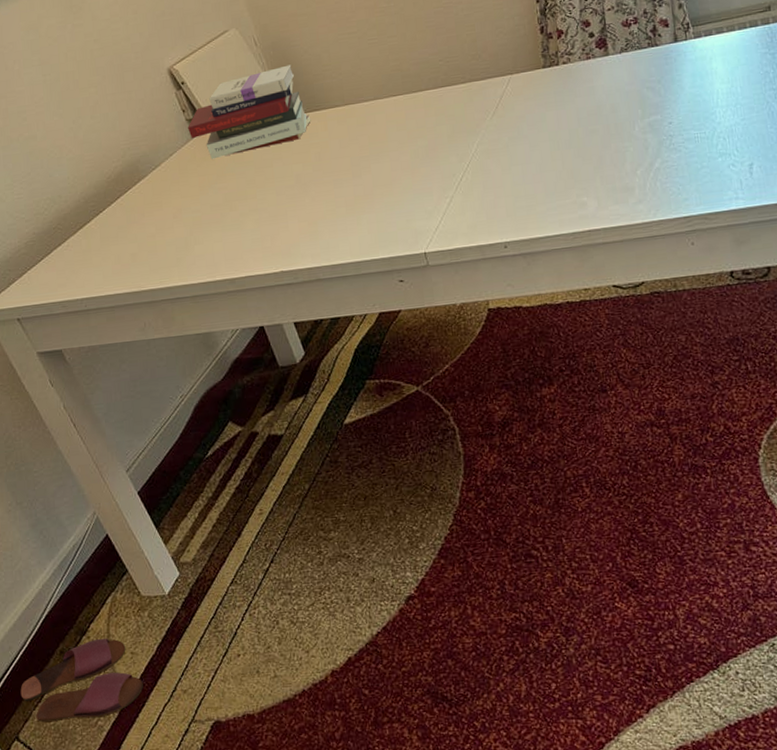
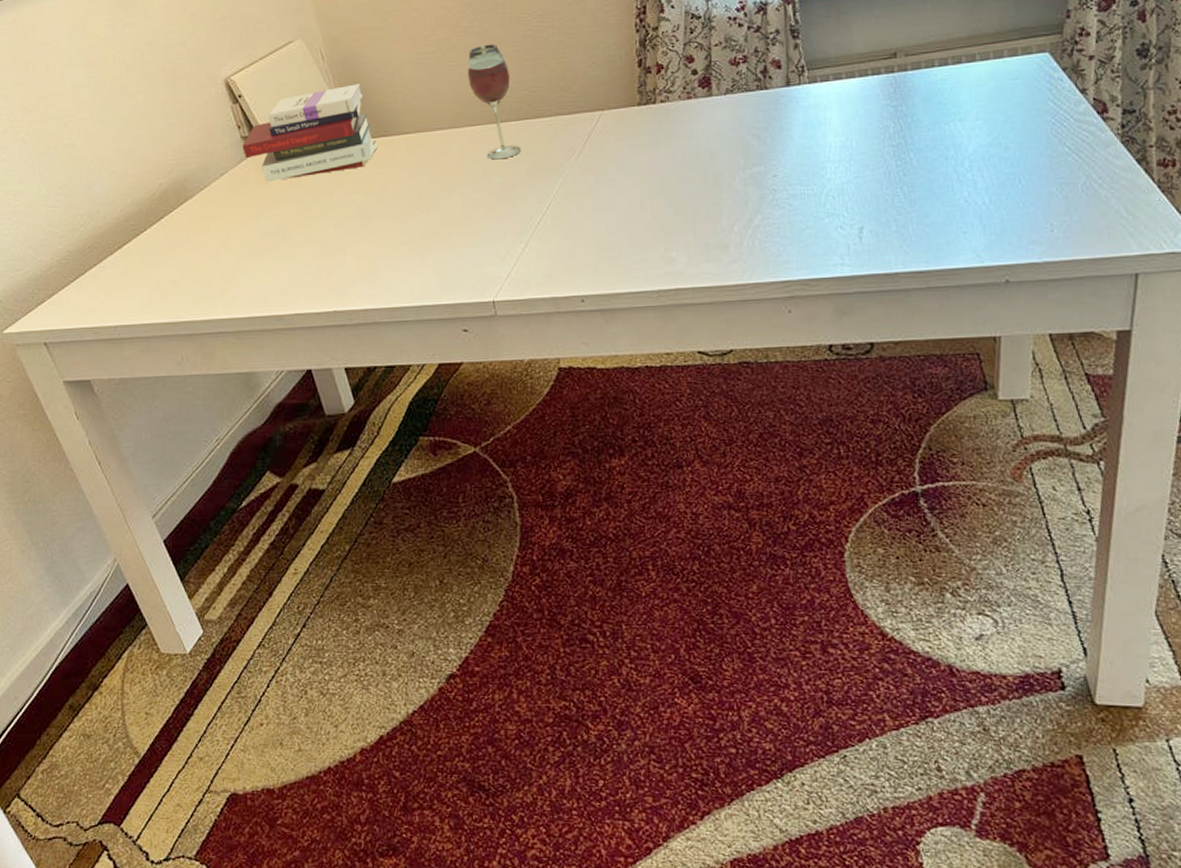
slippers: present [20,638,144,722] -> none [24,695,157,780]
wineglass: none [386,21,440,126] -> present [467,43,520,160]

